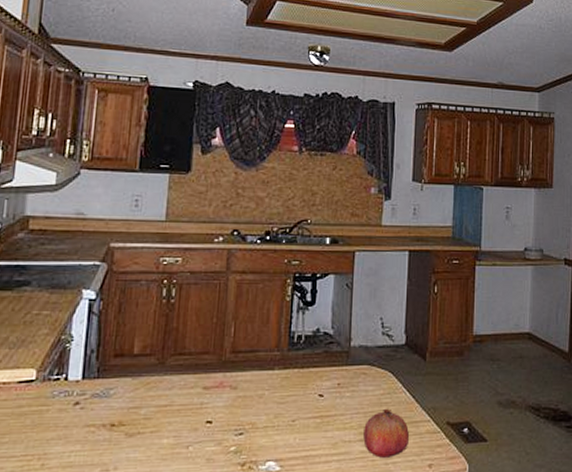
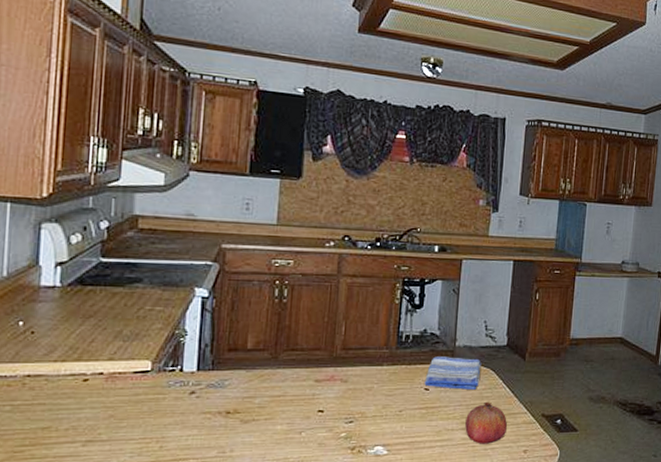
dish towel: none [318,358,379,395] -> present [424,356,482,390]

